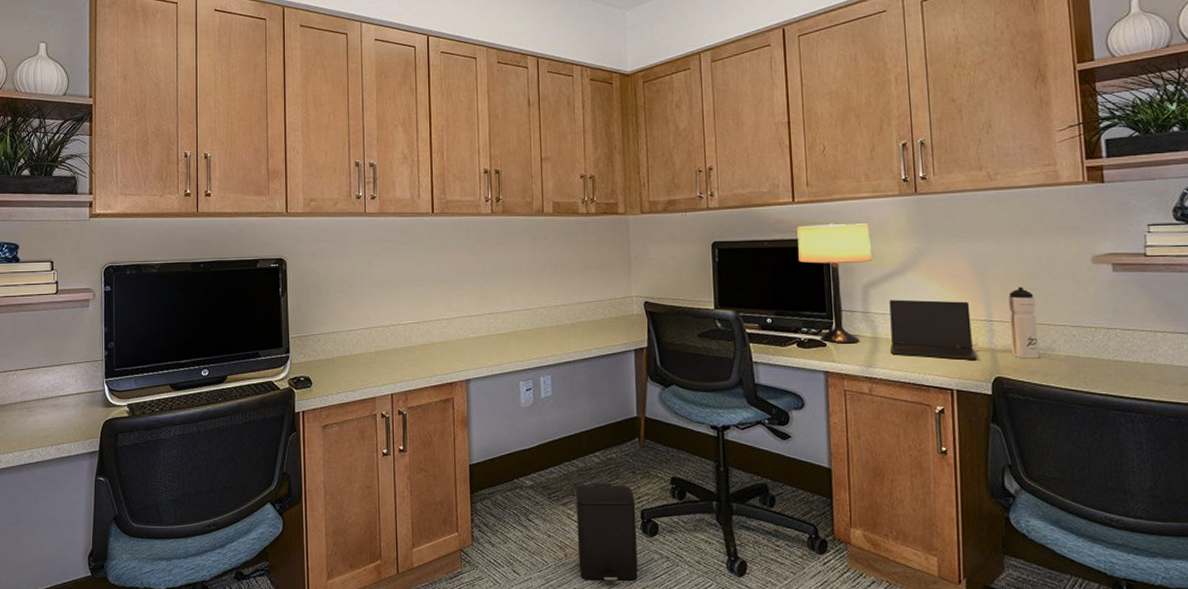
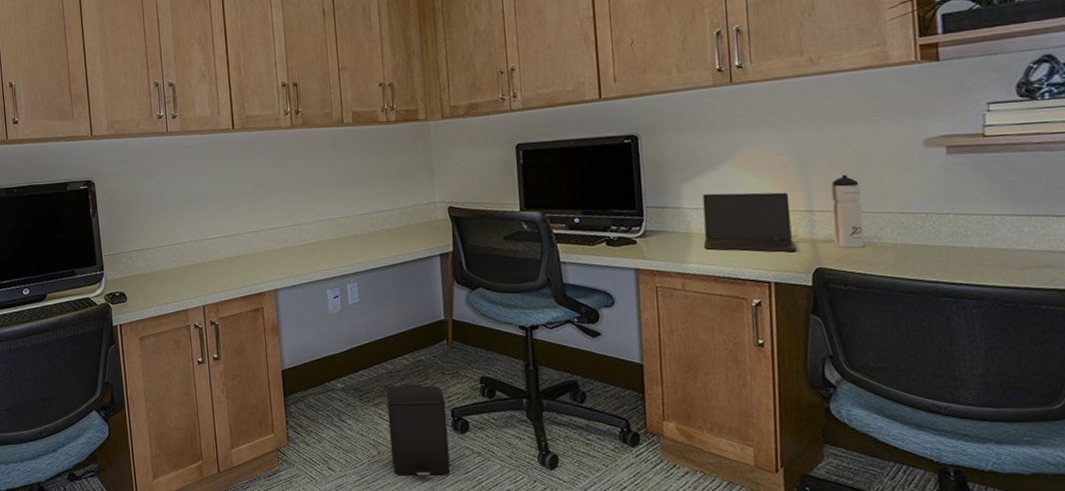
table lamp: present [797,223,872,344] -> none [604,117,684,241]

